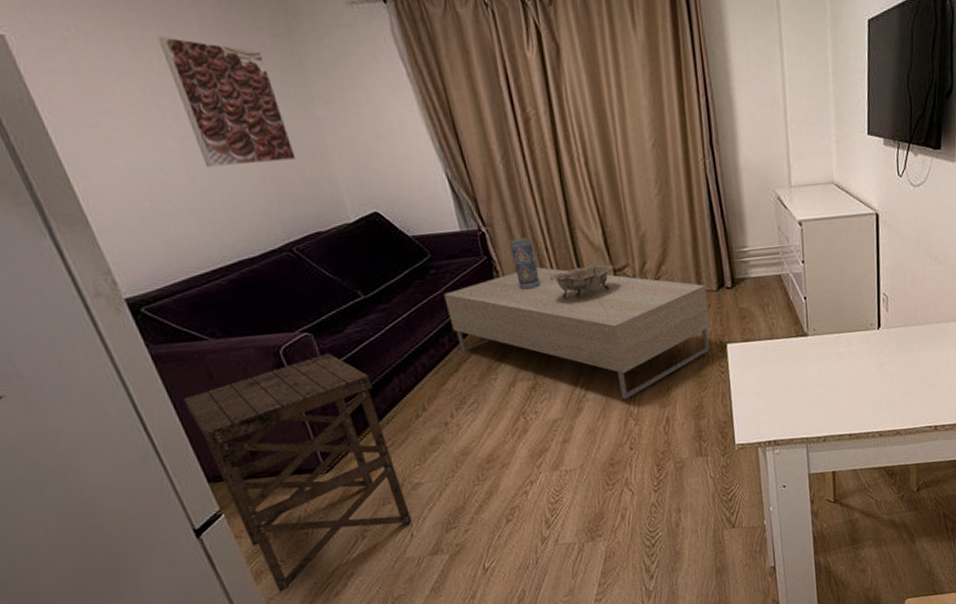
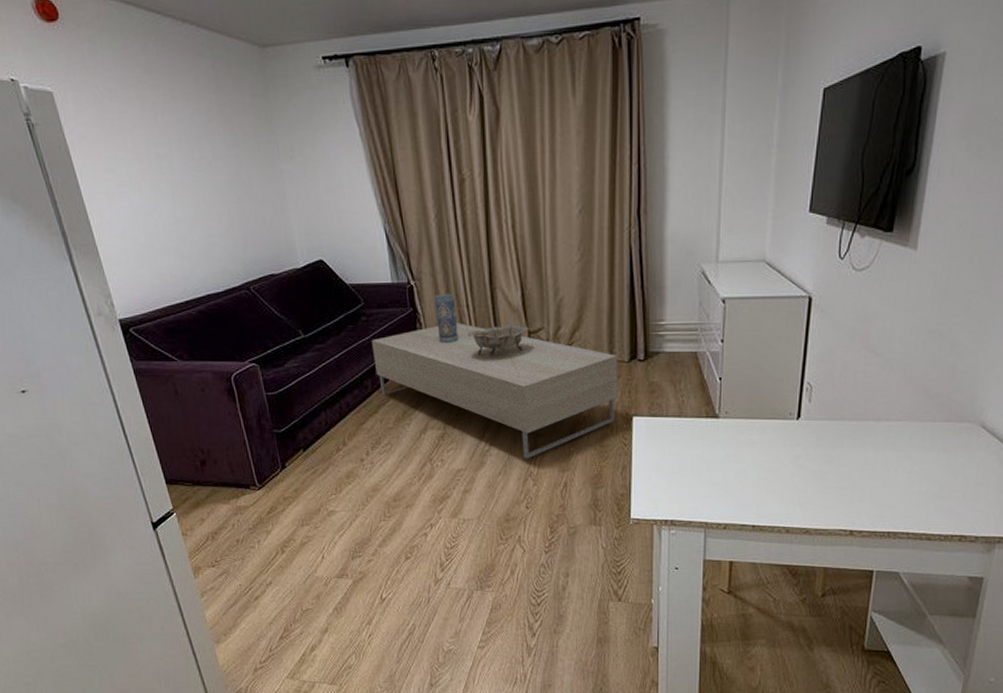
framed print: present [158,36,296,168] -> none [163,95,260,212]
side table: present [184,353,413,592] -> none [155,383,325,588]

